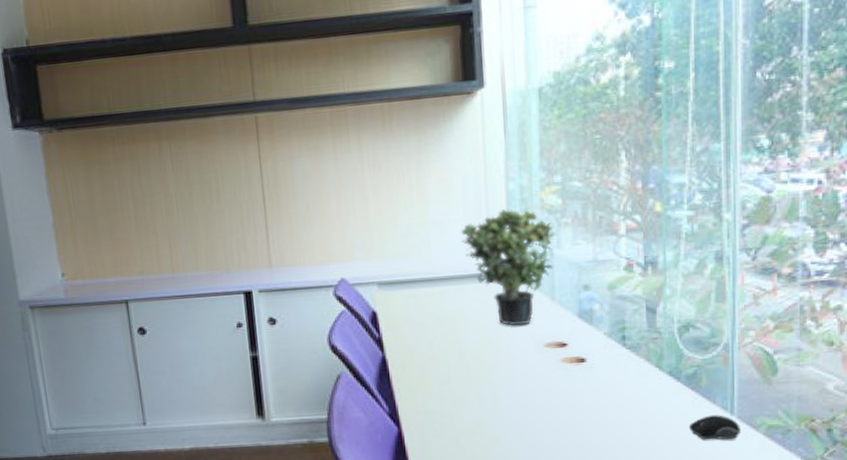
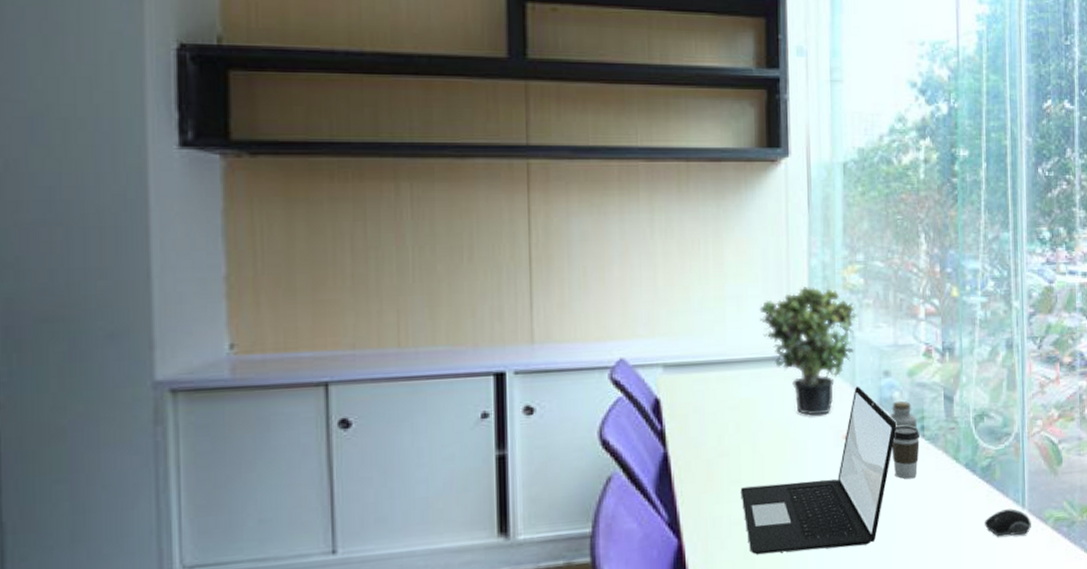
laptop: none [450,299,597,443] -> present [740,386,897,554]
jar: none [589,312,619,339] -> present [889,400,918,429]
coffee cup: none [593,335,622,384] -> present [892,425,921,480]

